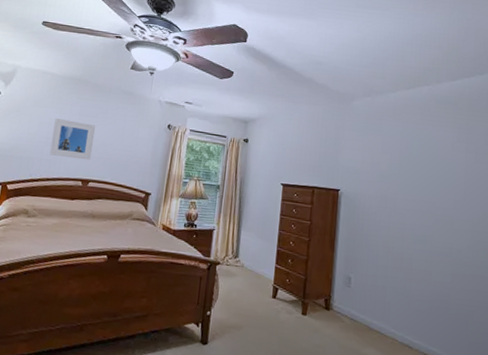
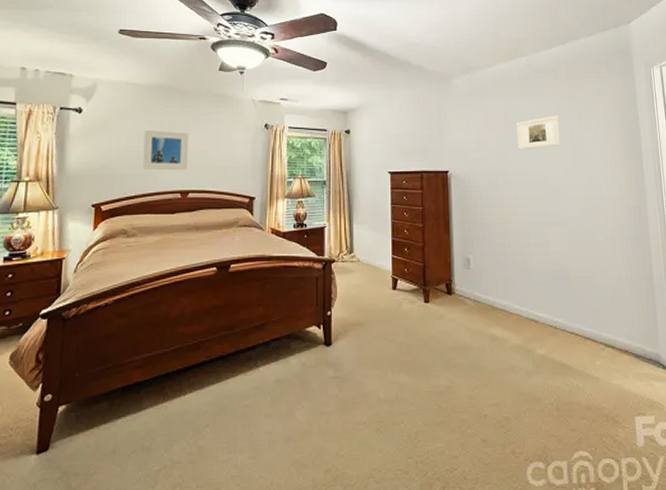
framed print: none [410,146,456,178] -> present [516,115,562,150]

